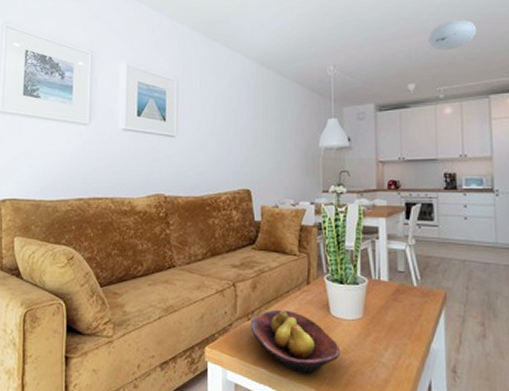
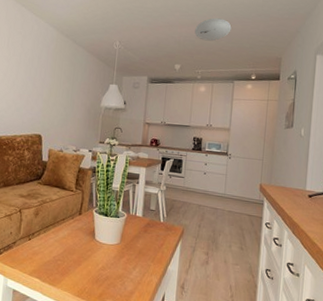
fruit bowl: present [250,309,340,374] -> none [30,233,99,284]

